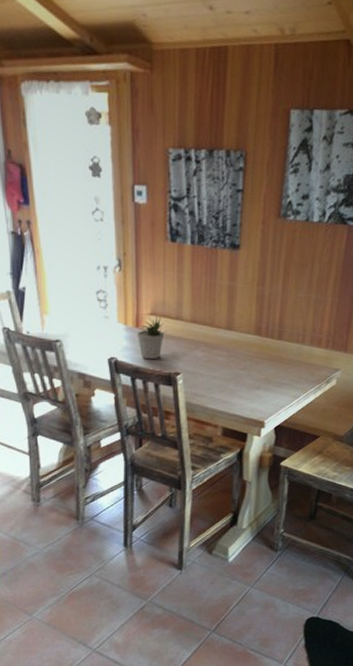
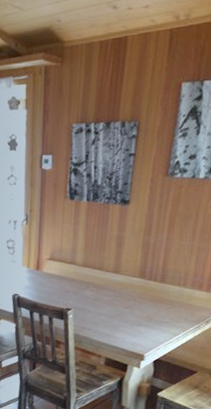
potted plant: present [136,317,168,360] -> none [36,261,63,297]

